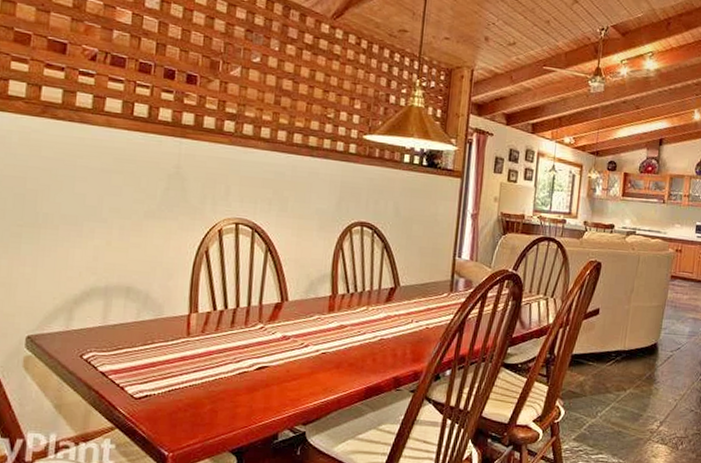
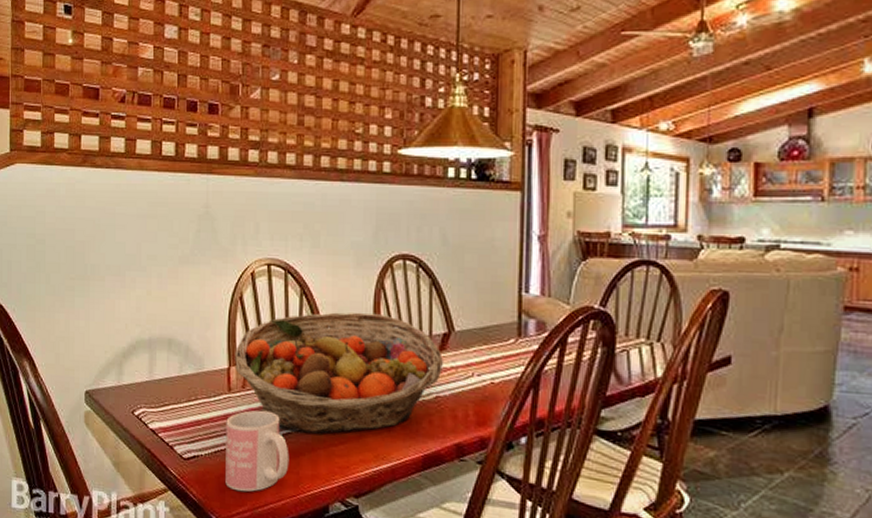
mug: none [177,352,244,426] -> present [225,410,289,492]
fruit basket: none [196,267,389,372] -> present [235,312,443,434]

